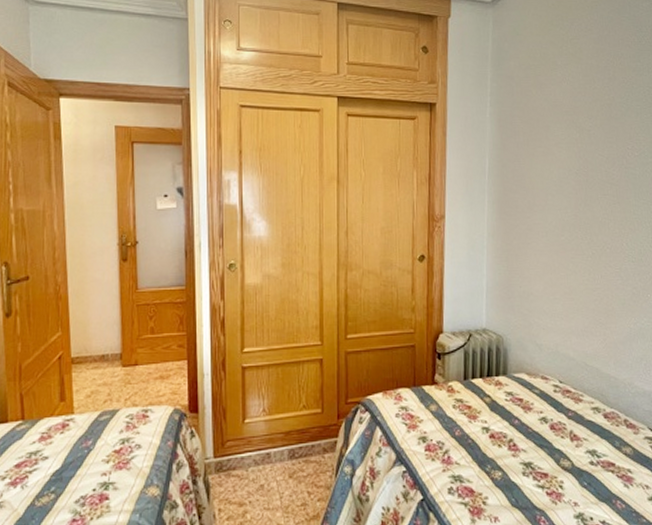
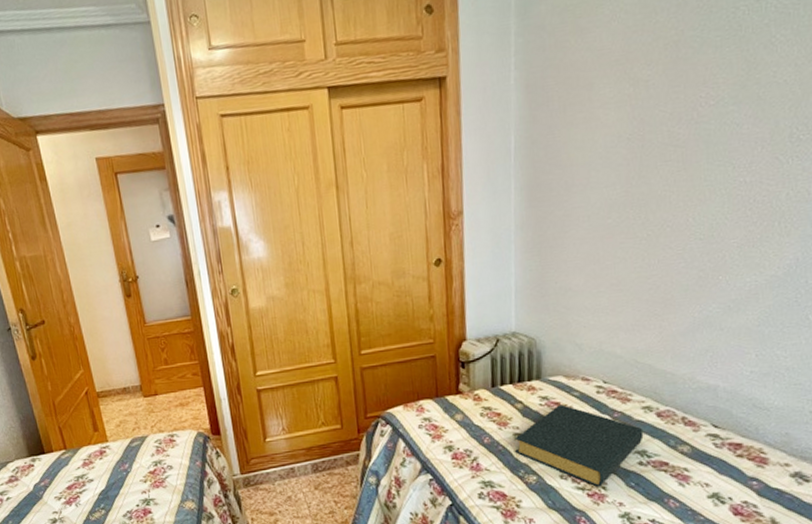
hardback book: none [483,401,594,486] -> present [514,404,644,487]

